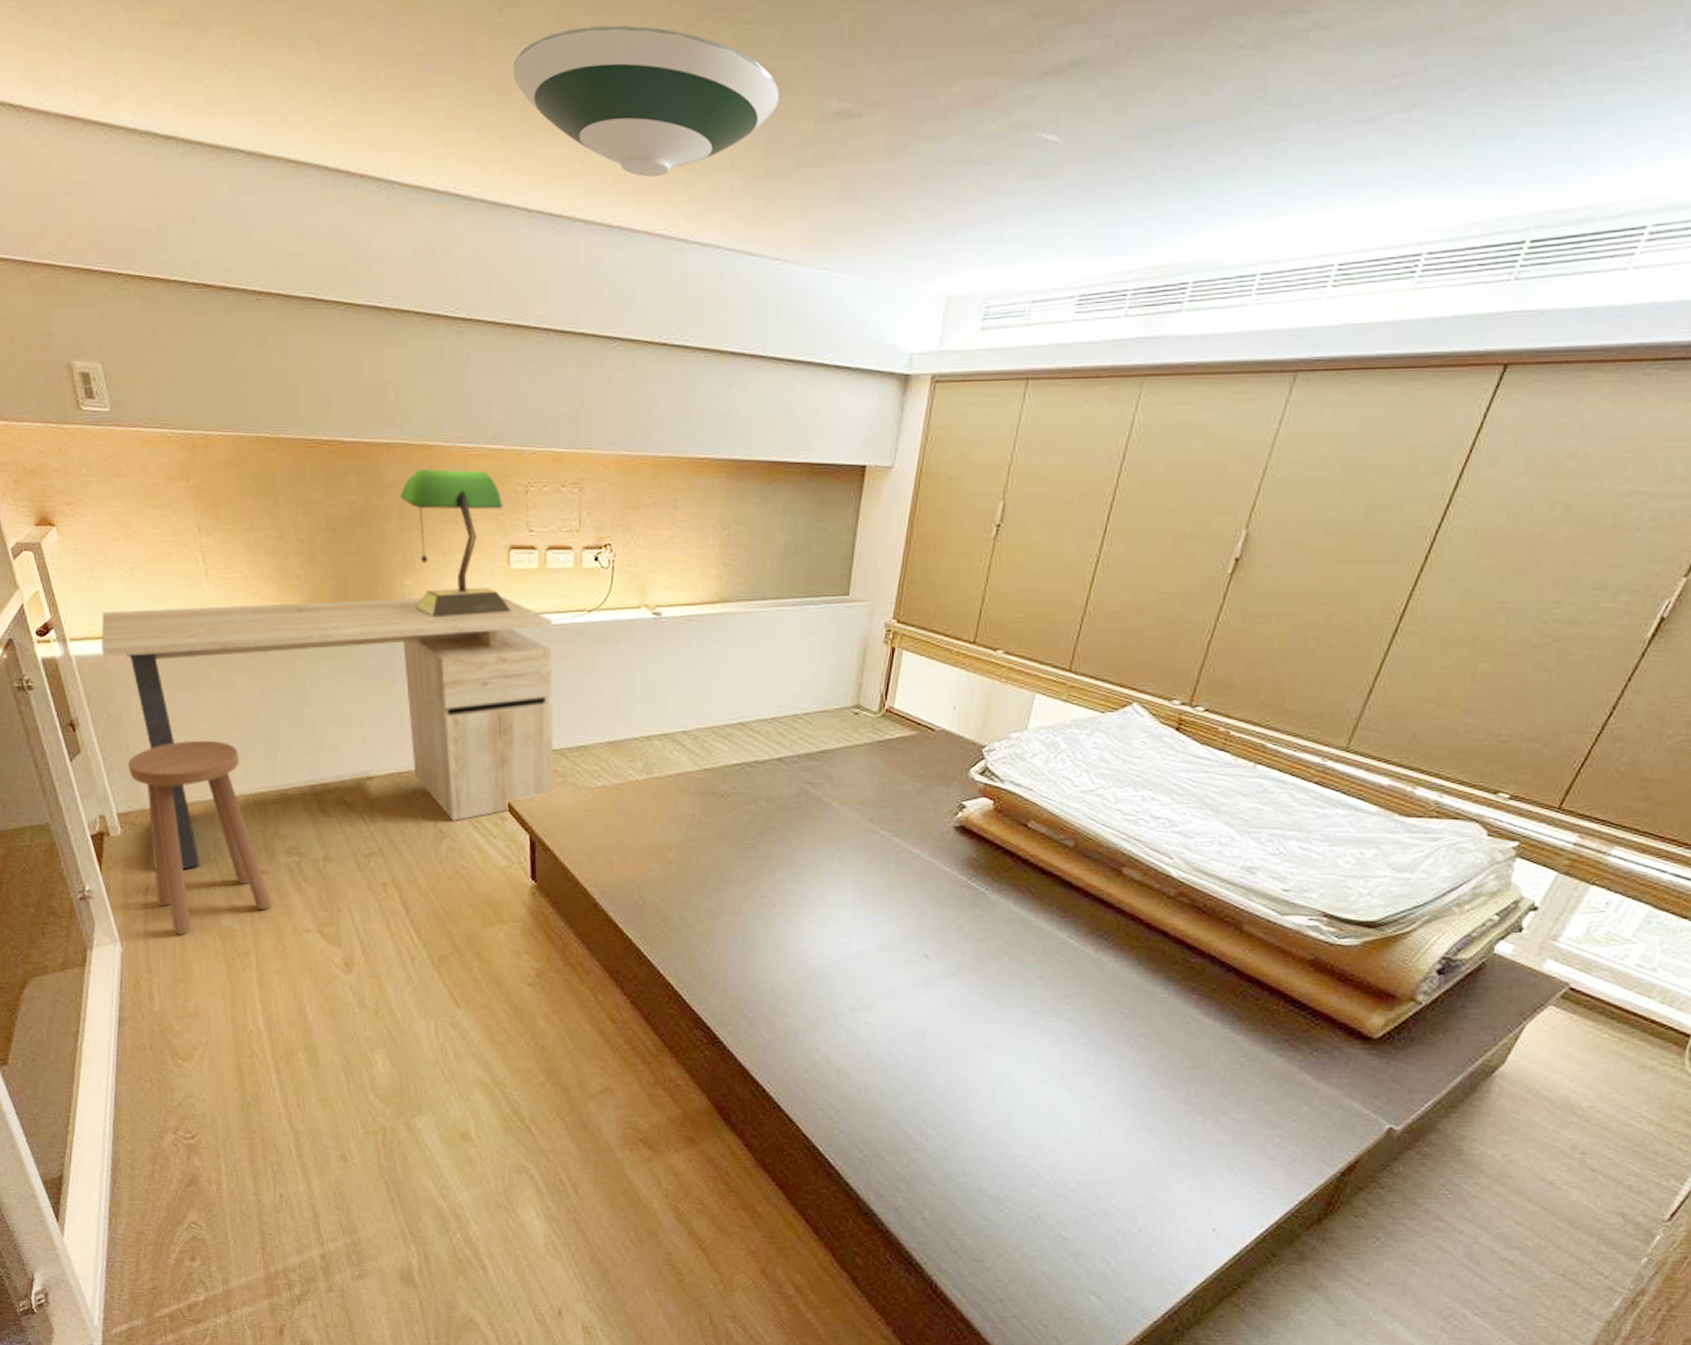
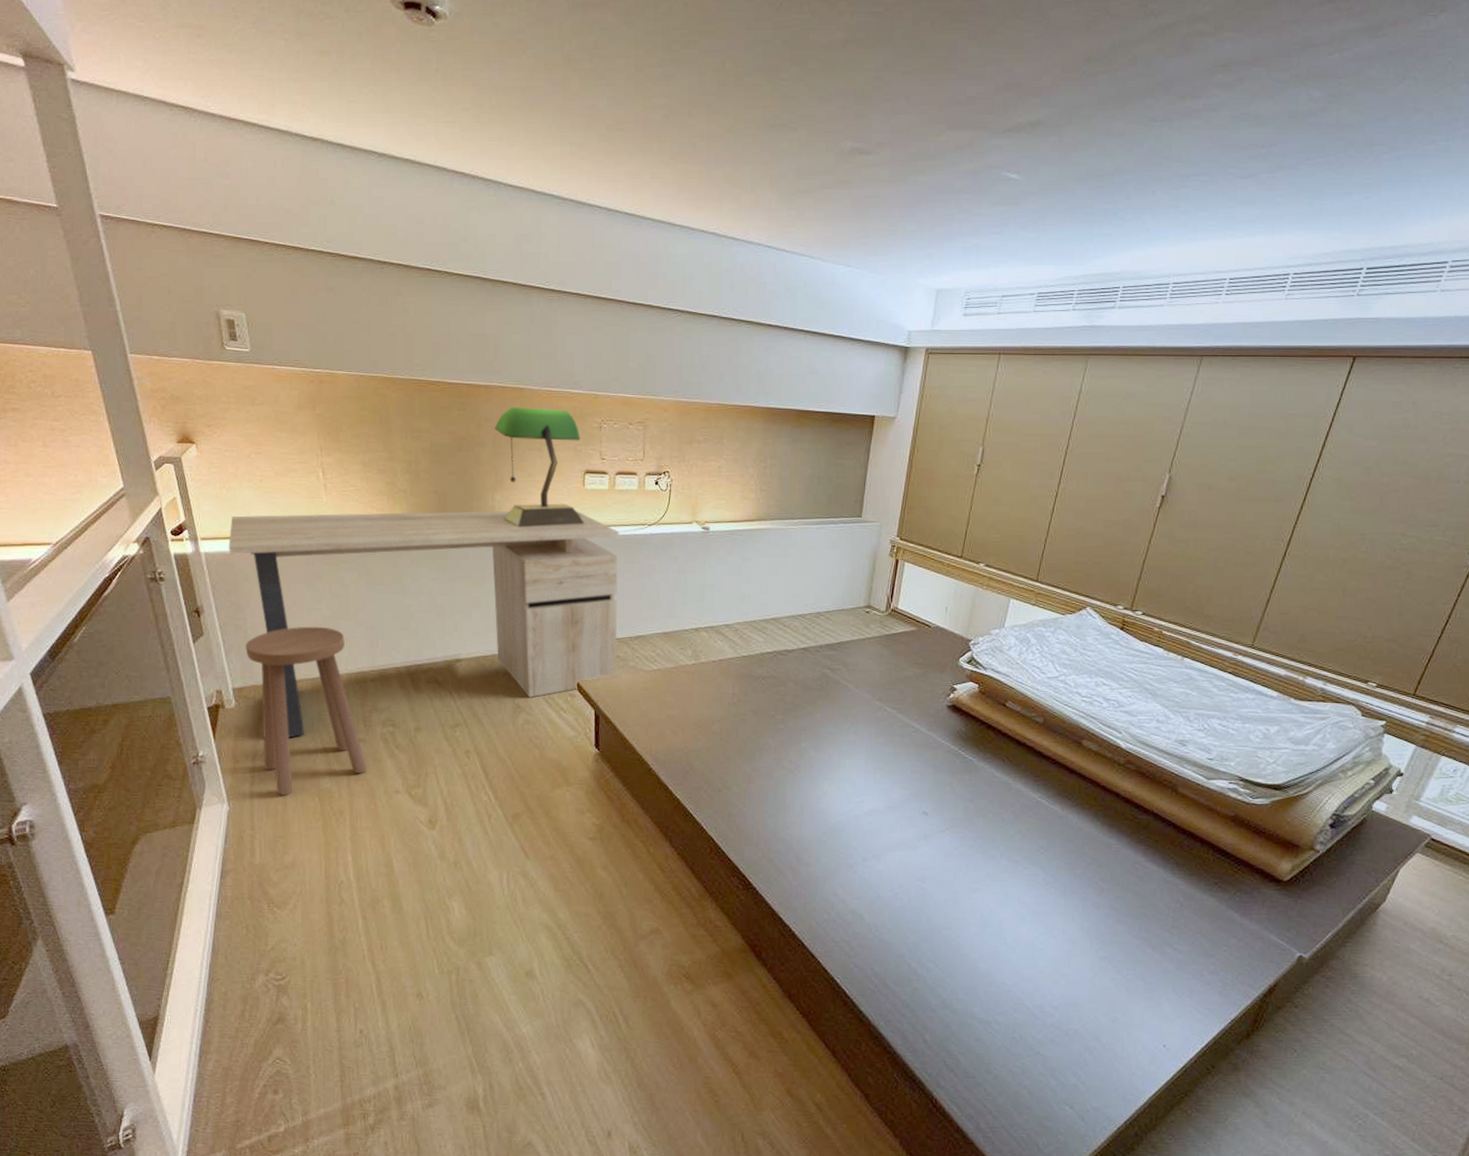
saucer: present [512,25,780,178] -> none [598,76,808,190]

